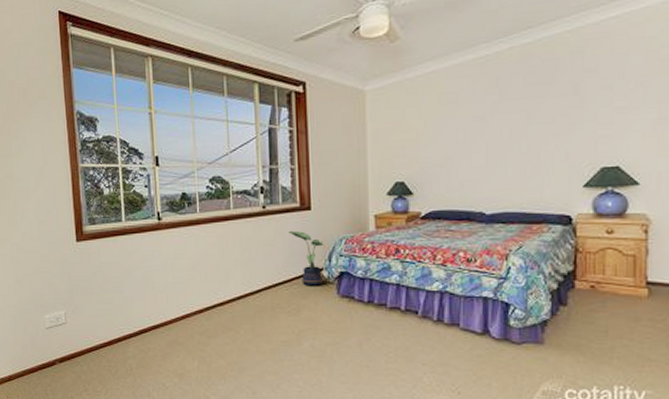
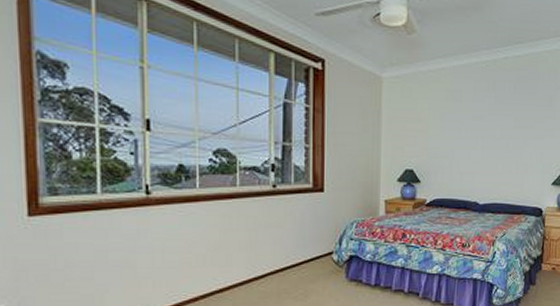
potted plant: present [288,230,324,286] -> none [299,212,335,270]

